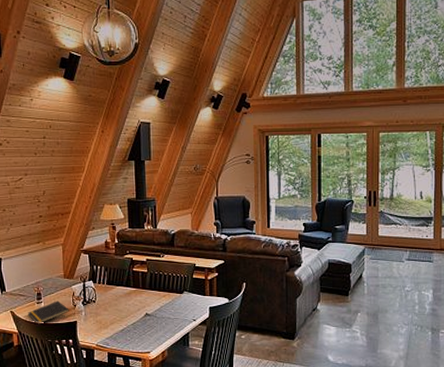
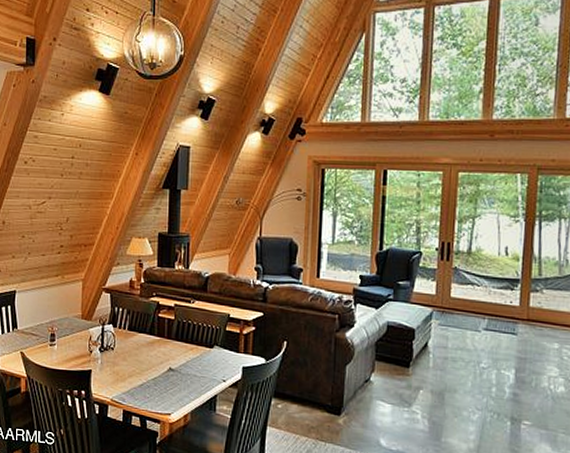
notepad: present [28,301,69,324] -> none [39,344,84,370]

